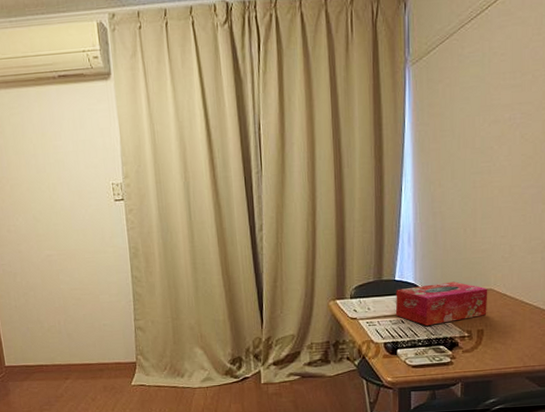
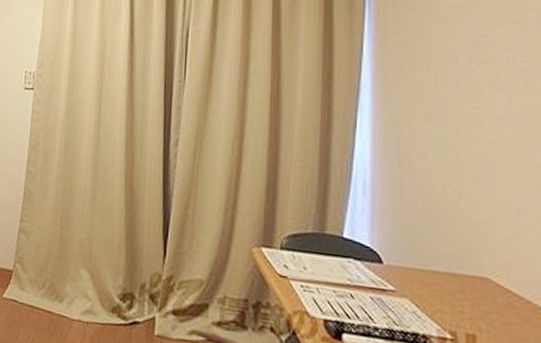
tissue box: present [395,281,488,326] -> none [342,250,482,315]

